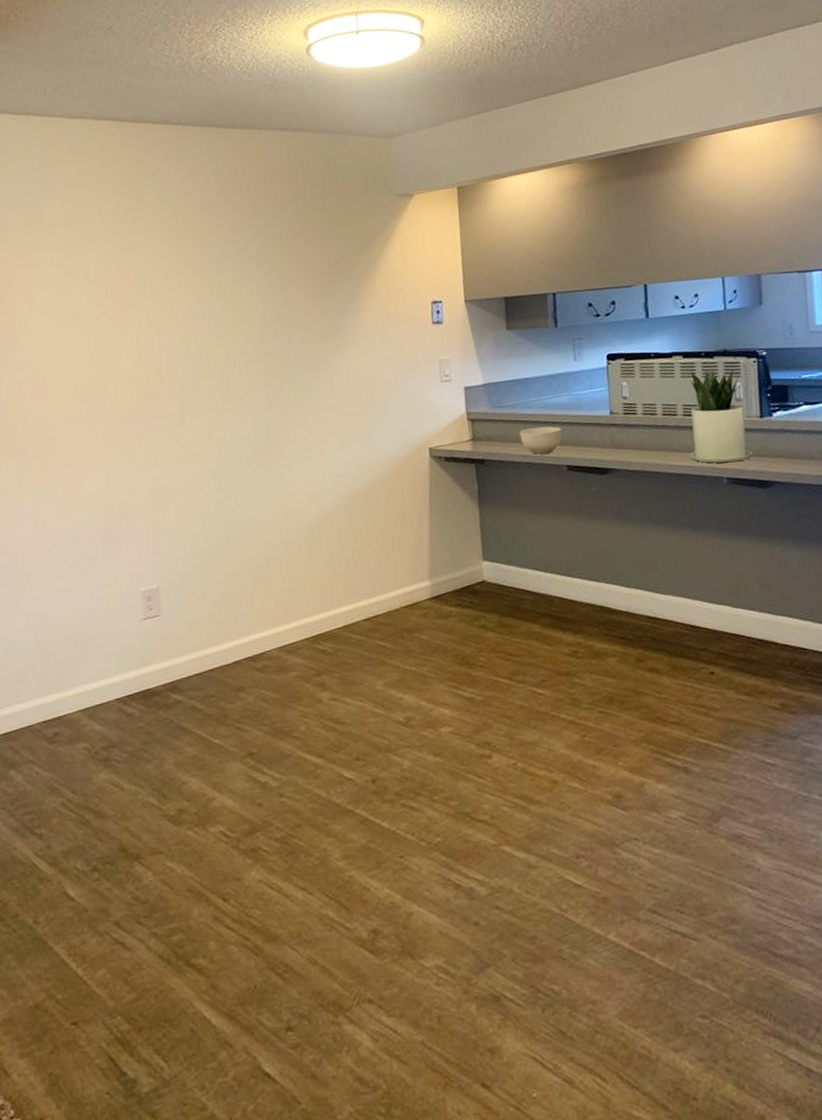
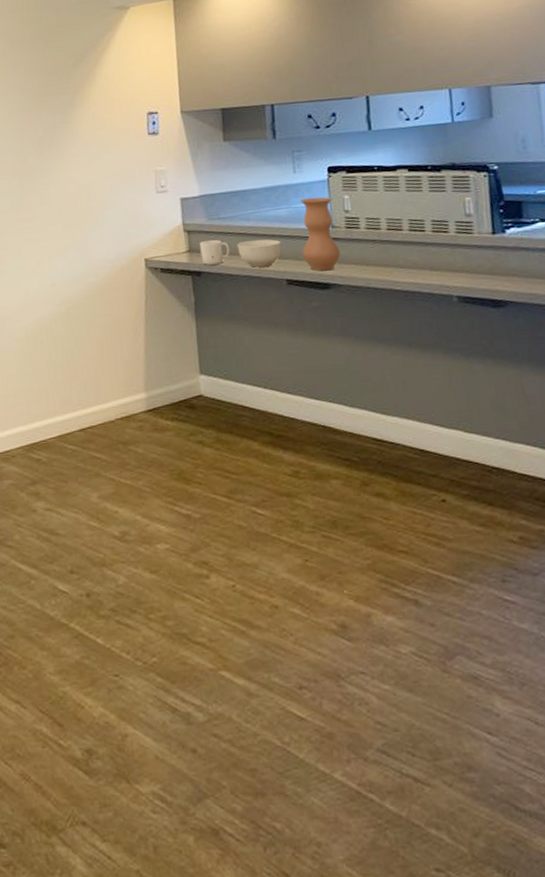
mug: none [483,427,513,453] -> present [199,239,230,265]
vase: none [580,384,619,457] -> present [300,197,341,272]
planter: present [688,368,754,464] -> none [415,183,486,281]

